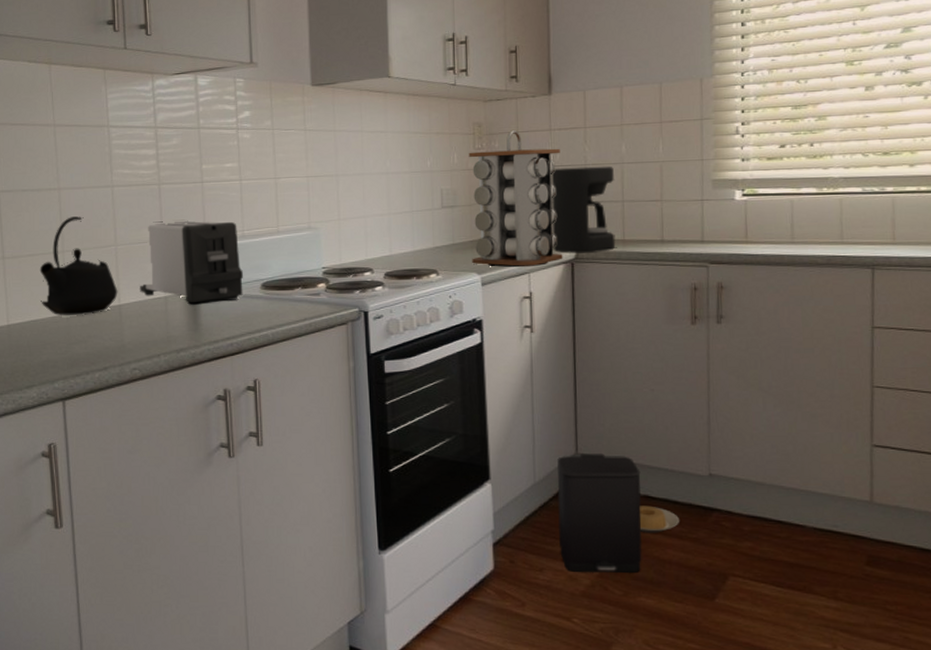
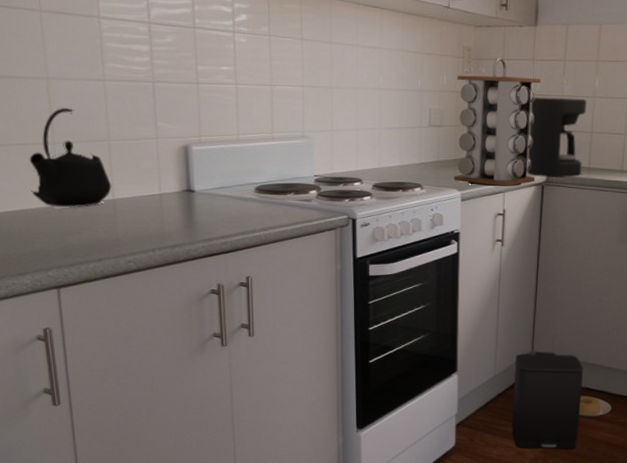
toaster: present [140,219,243,306] -> none [134,119,237,205]

